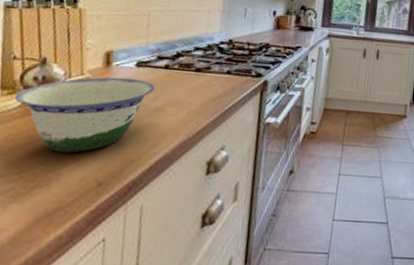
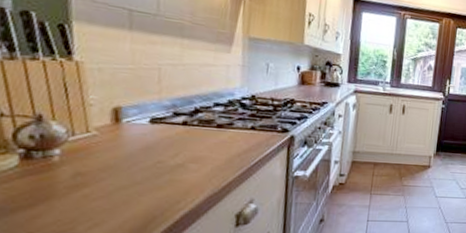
bowl: present [14,77,155,153] -> none [8,134,174,212]

